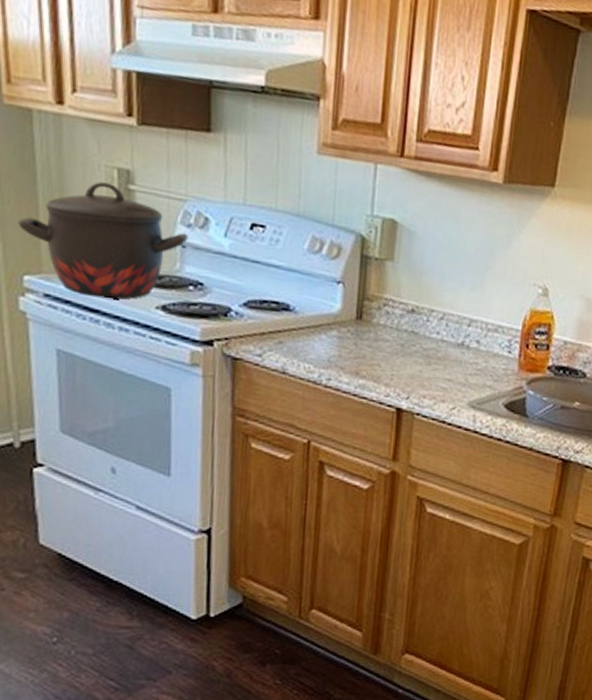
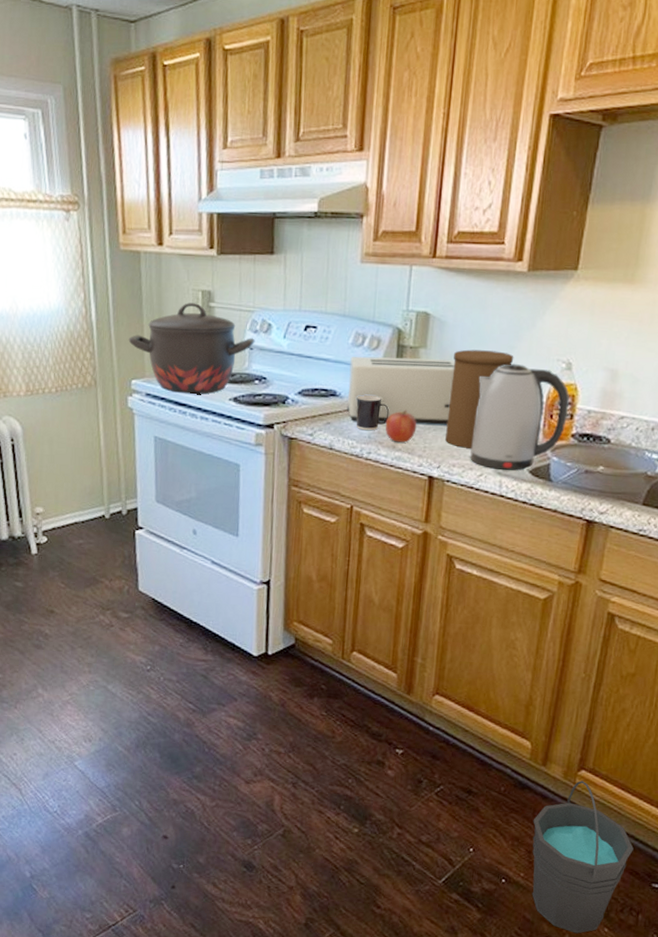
toaster: none [302,264,426,350] -> present [346,356,456,425]
mug: none [313,311,352,354] -> present [356,395,390,431]
fruit: none [347,331,383,369] -> present [385,410,417,443]
canister: none [415,266,489,378] -> present [445,349,514,448]
kettle: none [442,284,546,404] -> present [470,363,569,470]

